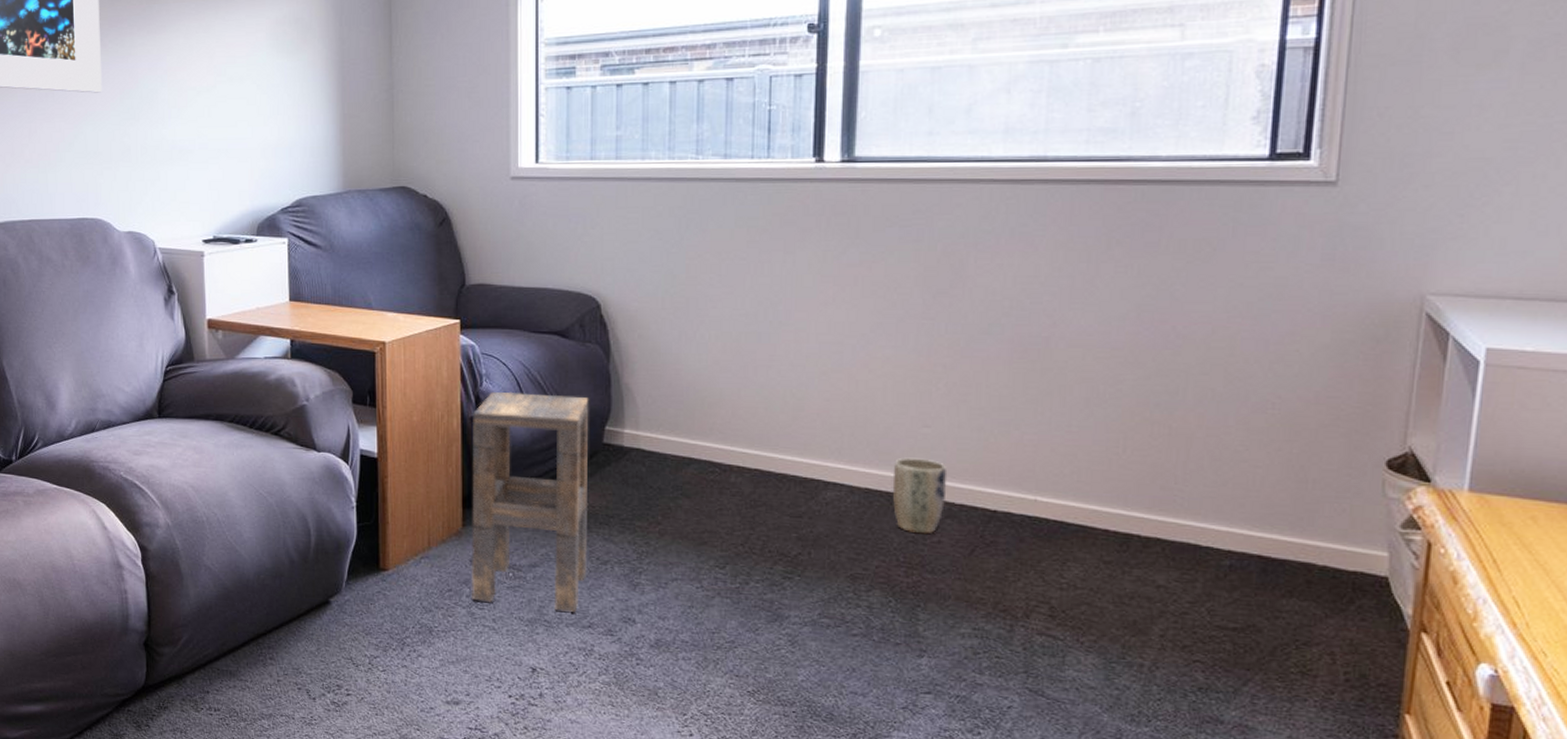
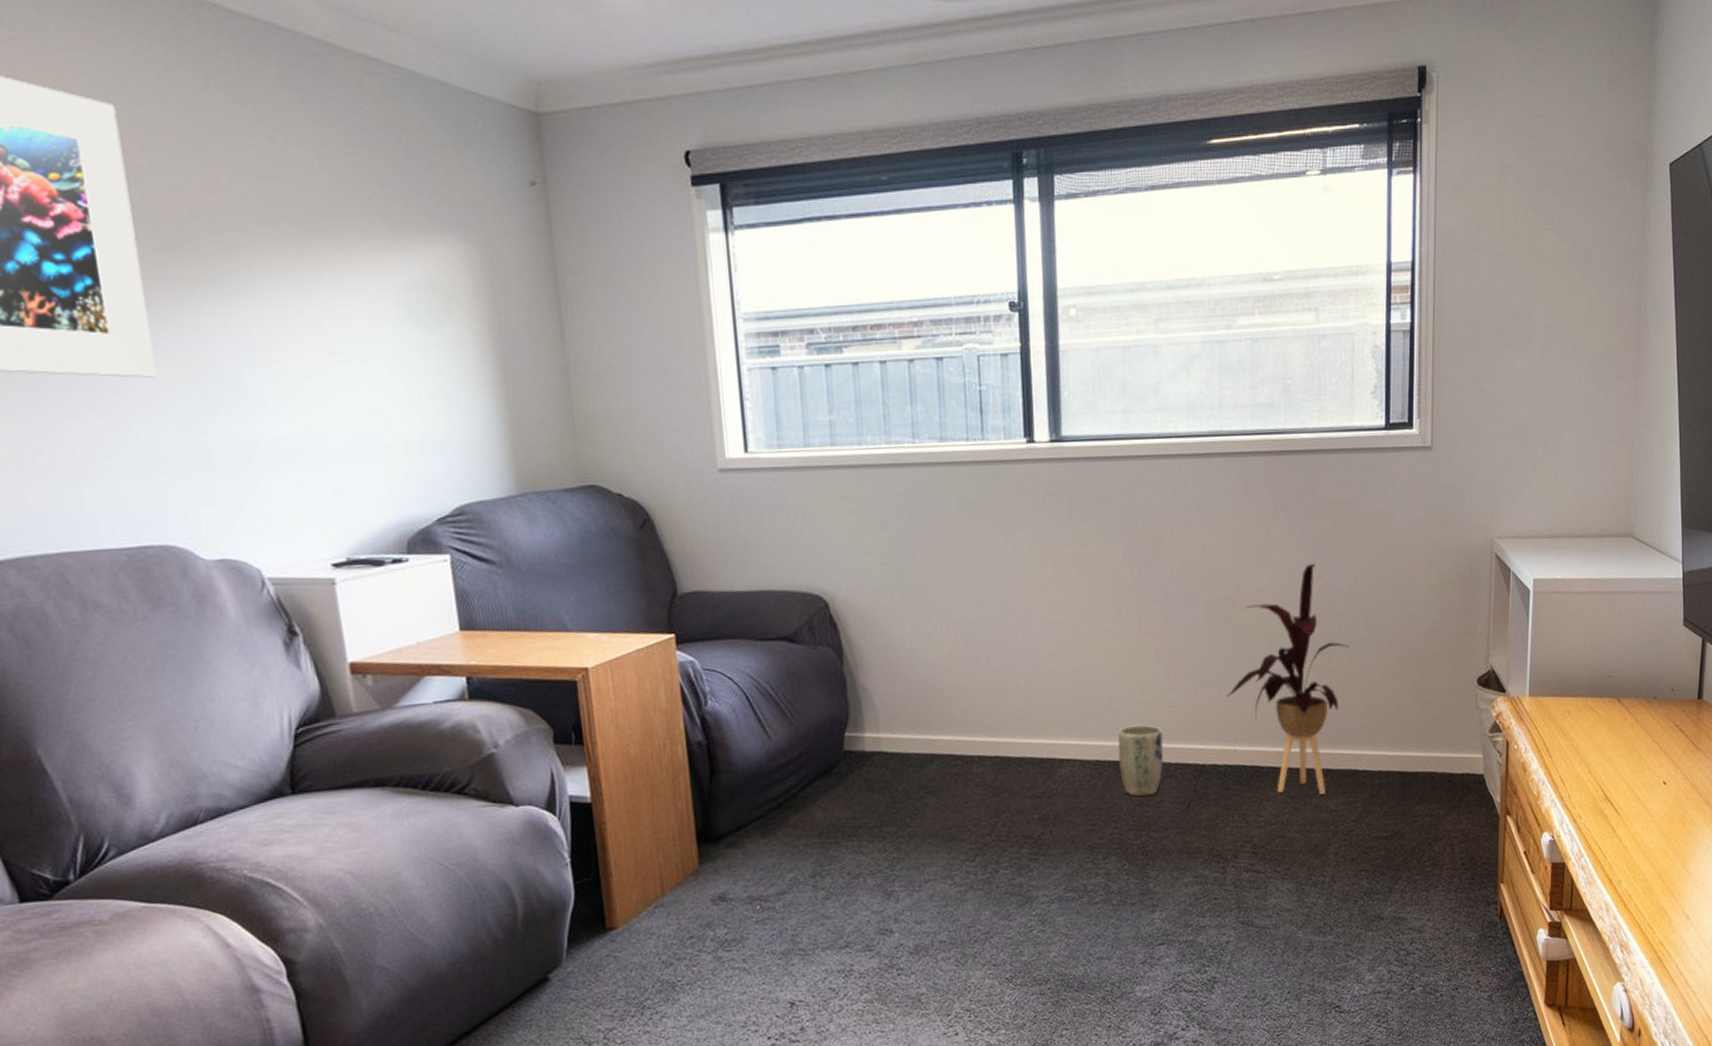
side table: present [472,391,589,612] -> none [699,704,839,943]
house plant: none [1029,305,1199,566] -> present [1226,563,1349,795]

